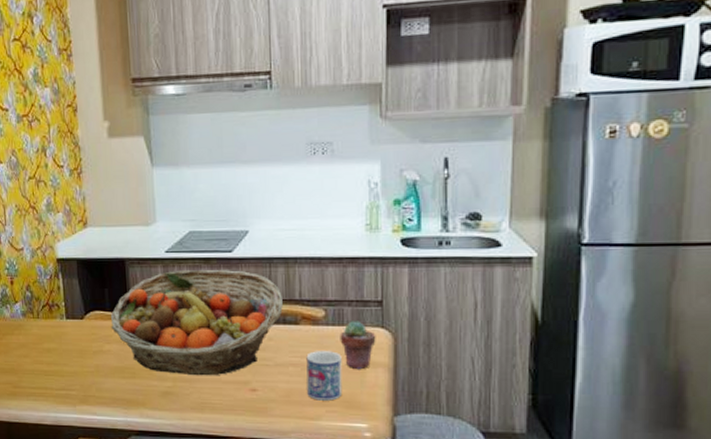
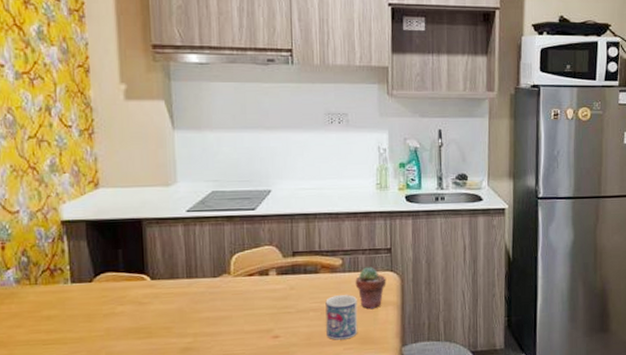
fruit basket: present [110,269,283,376] -> none [124,226,304,329]

